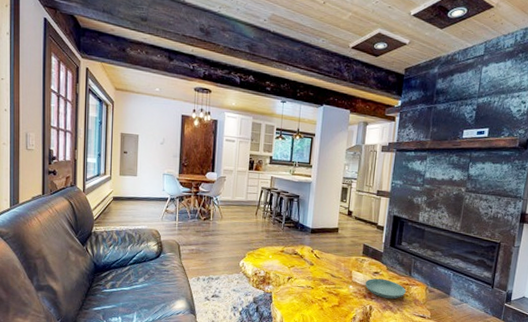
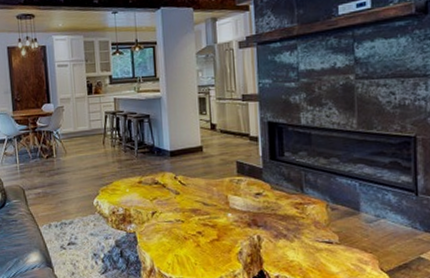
saucer: present [365,278,406,299] -> none [246,200,301,224]

